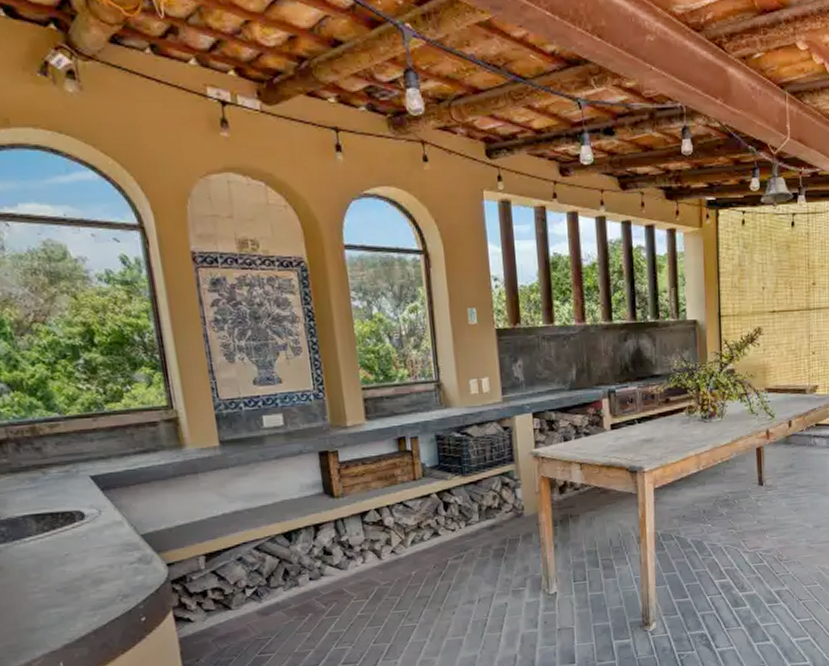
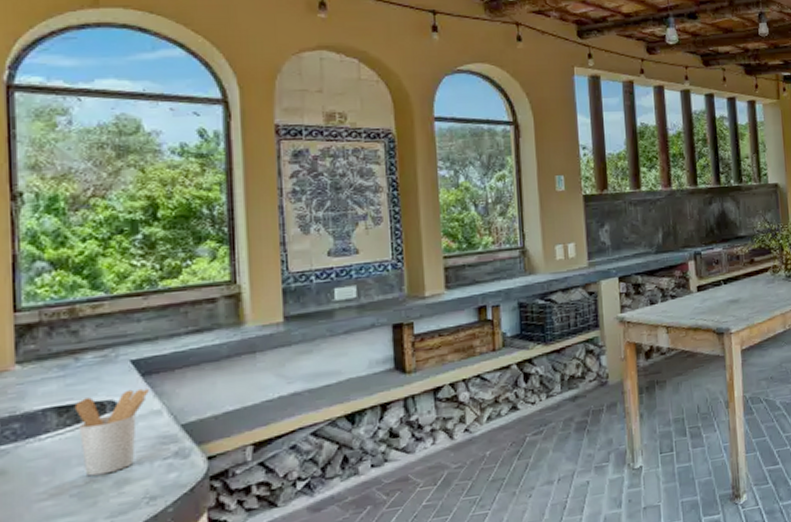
utensil holder: none [48,501,110,575] -> present [74,388,149,477]

